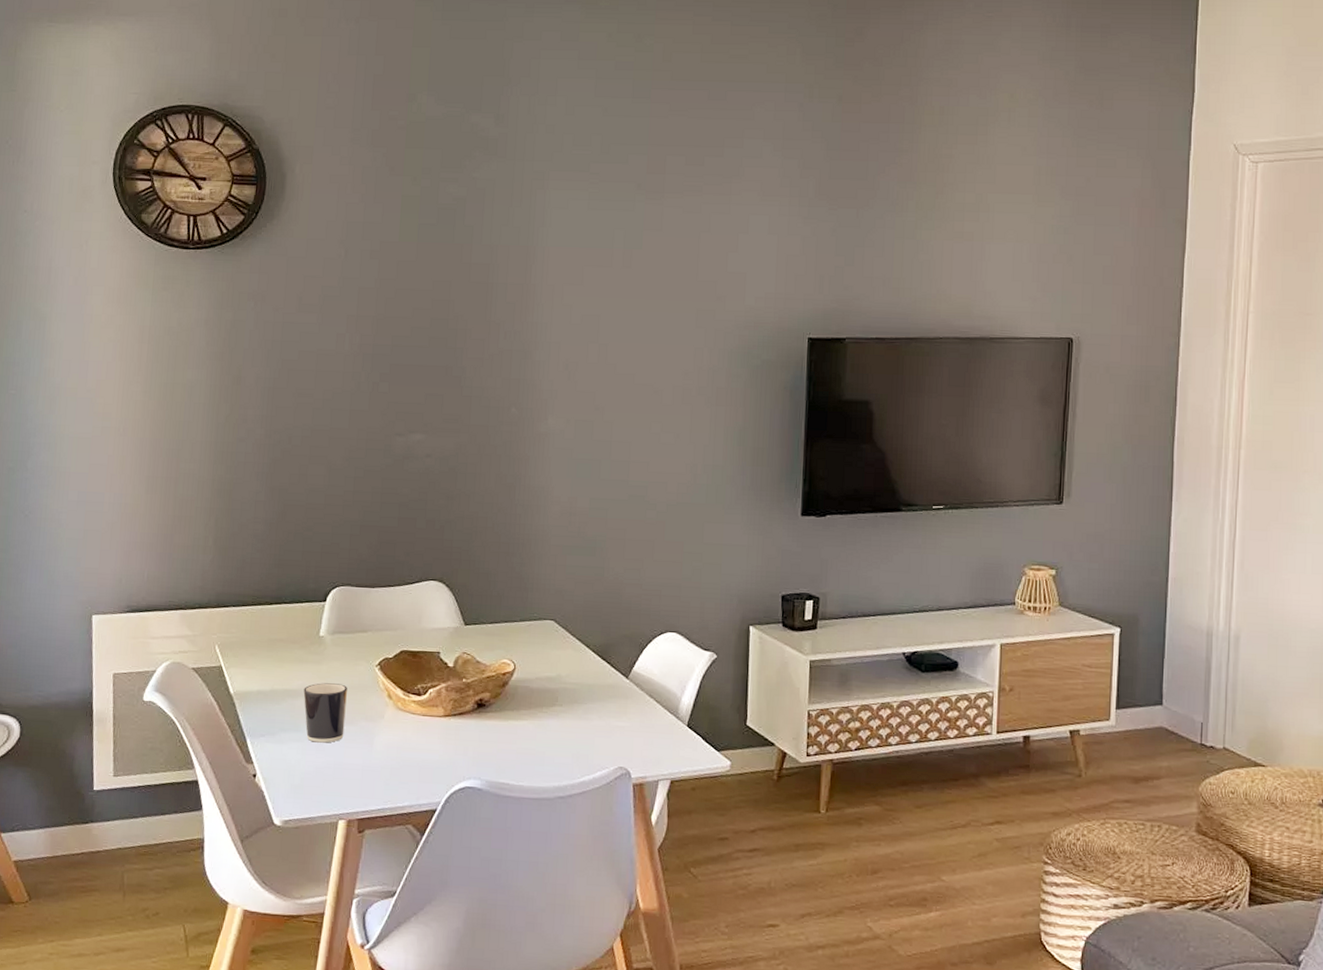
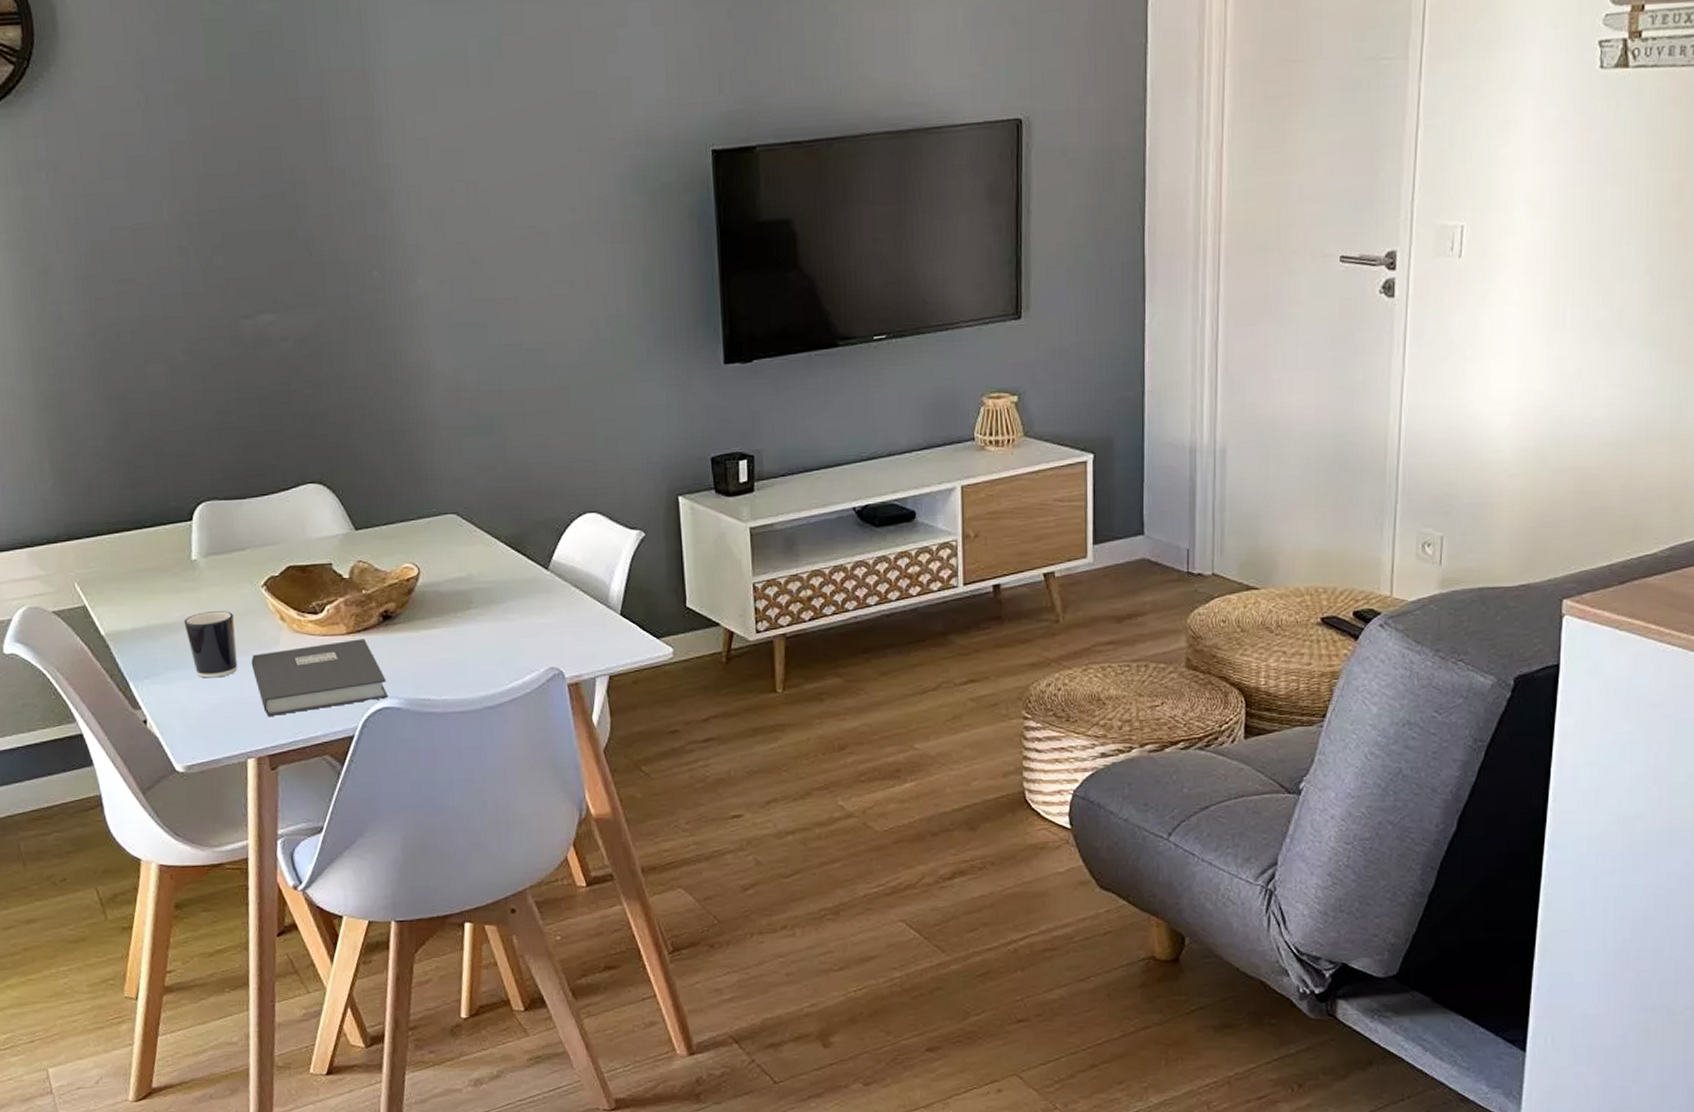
book: none [356,722,472,783] -> present [251,639,389,716]

